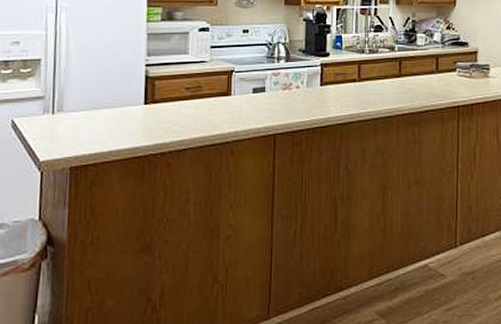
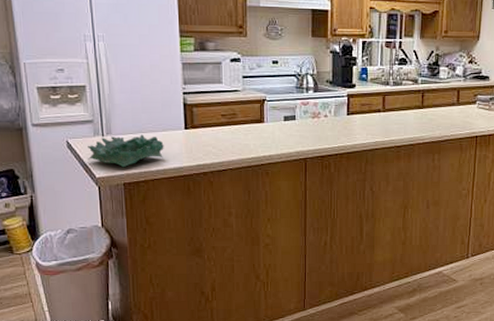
decorative bowl: none [34,111,120,150] -> present [88,134,164,168]

